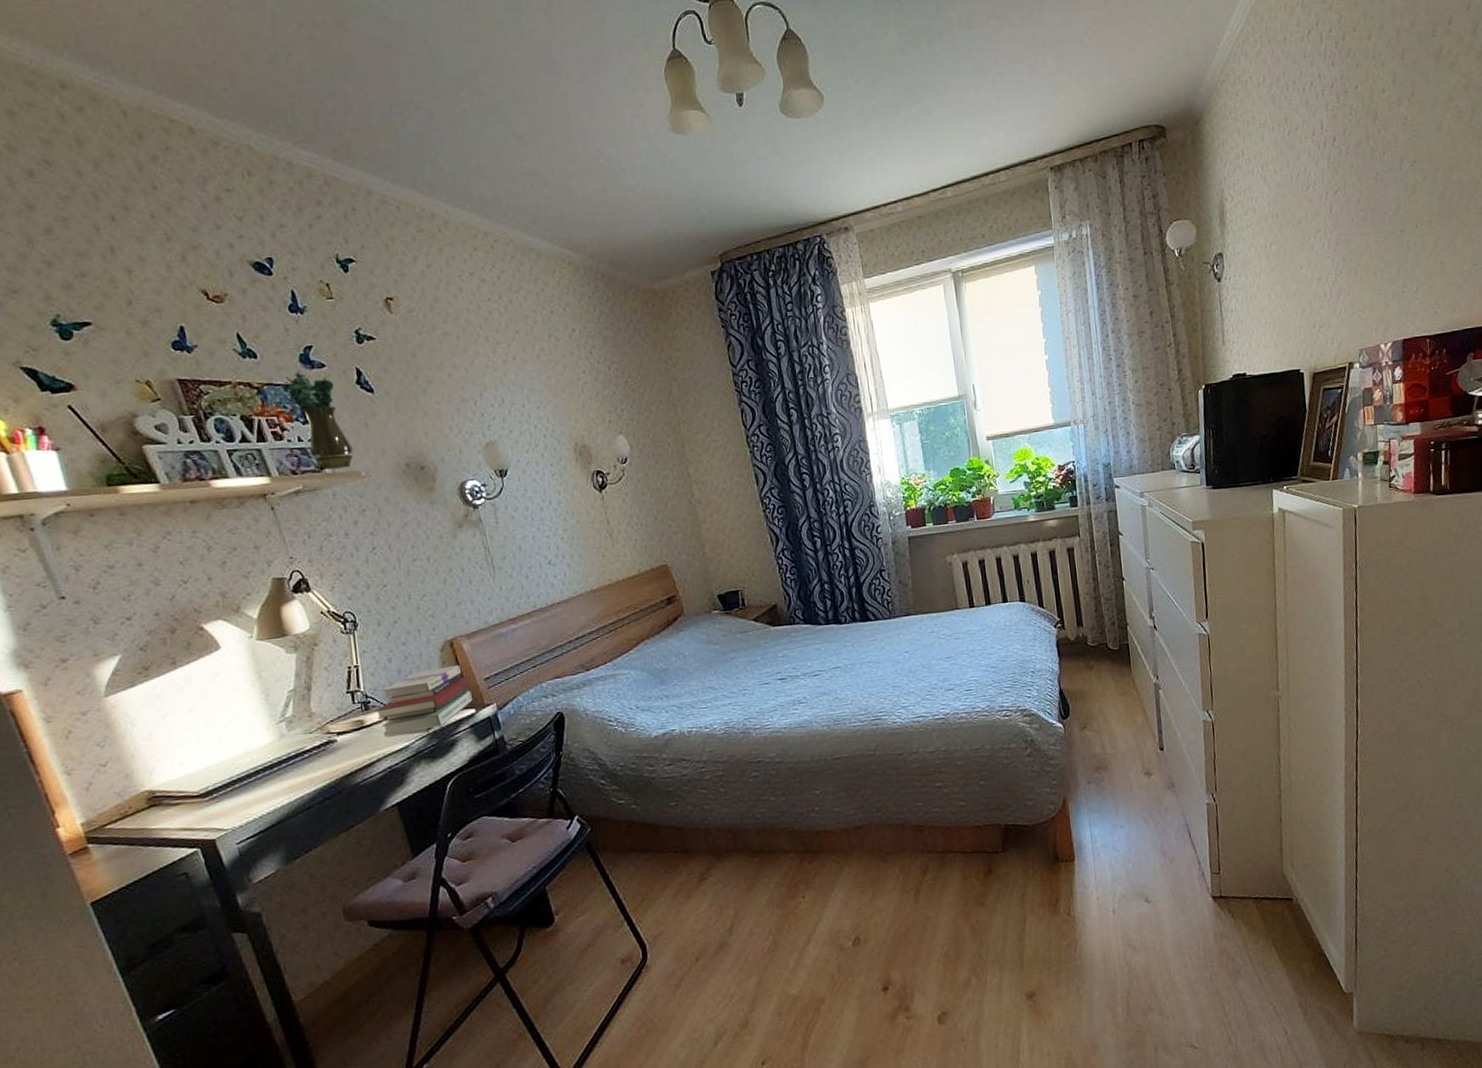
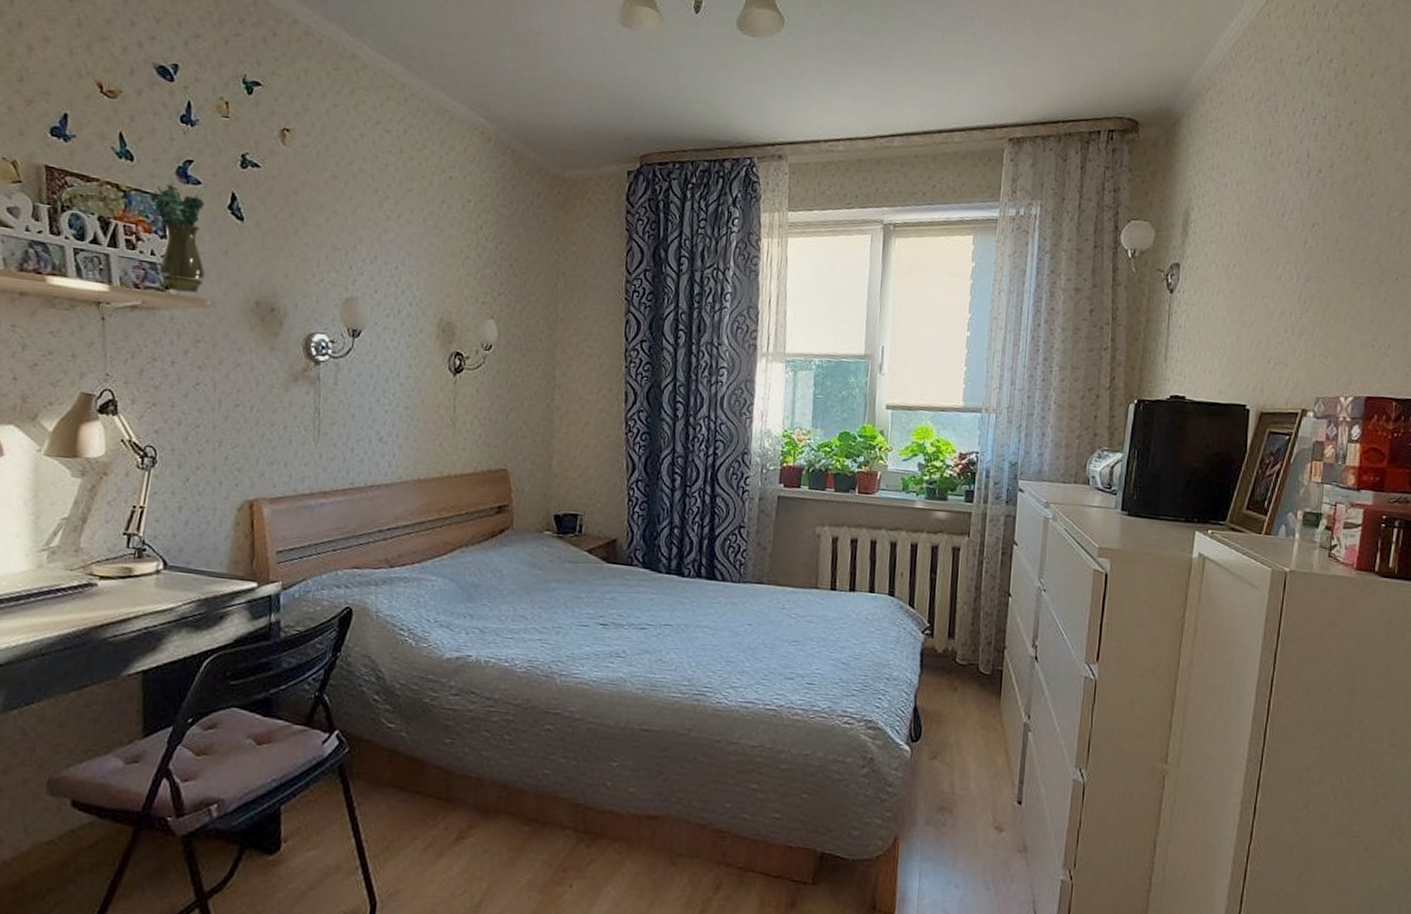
books: present [376,665,473,737] -> none [149,527,262,597]

